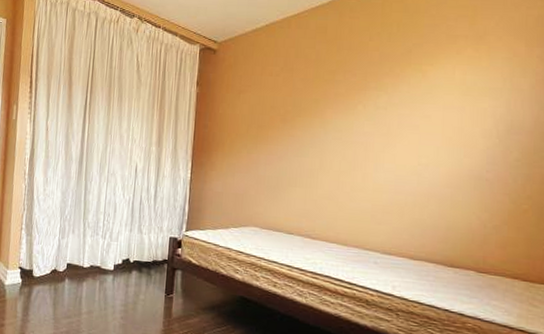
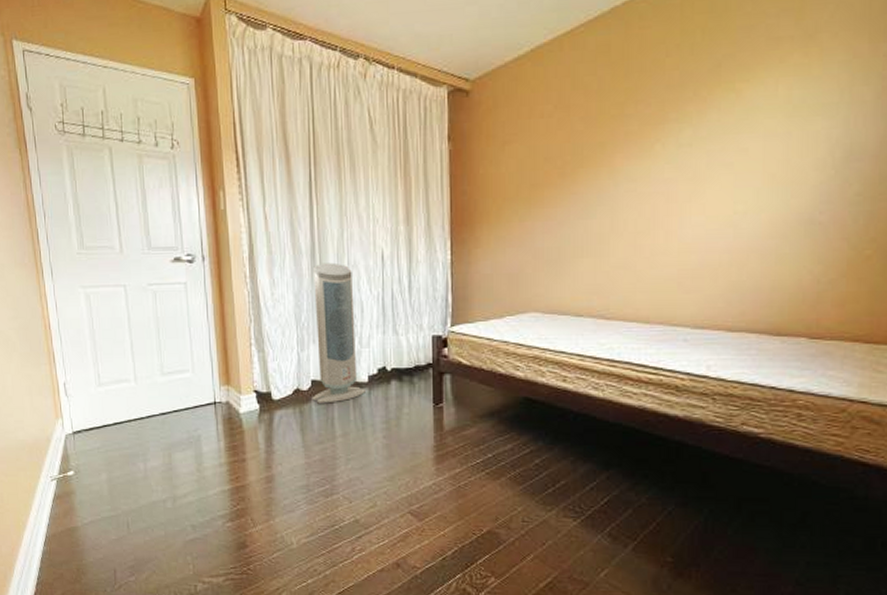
air purifier: none [65,169,111,285] -> present [311,262,365,403]

